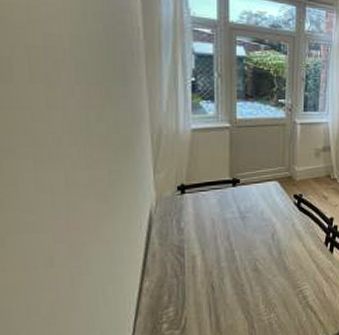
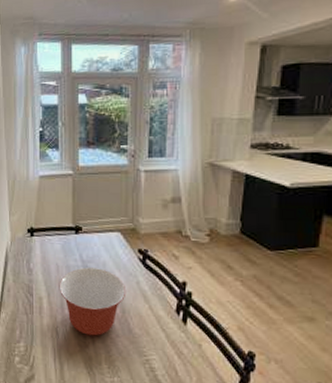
mixing bowl: none [214,217,283,283] -> present [59,267,127,336]

